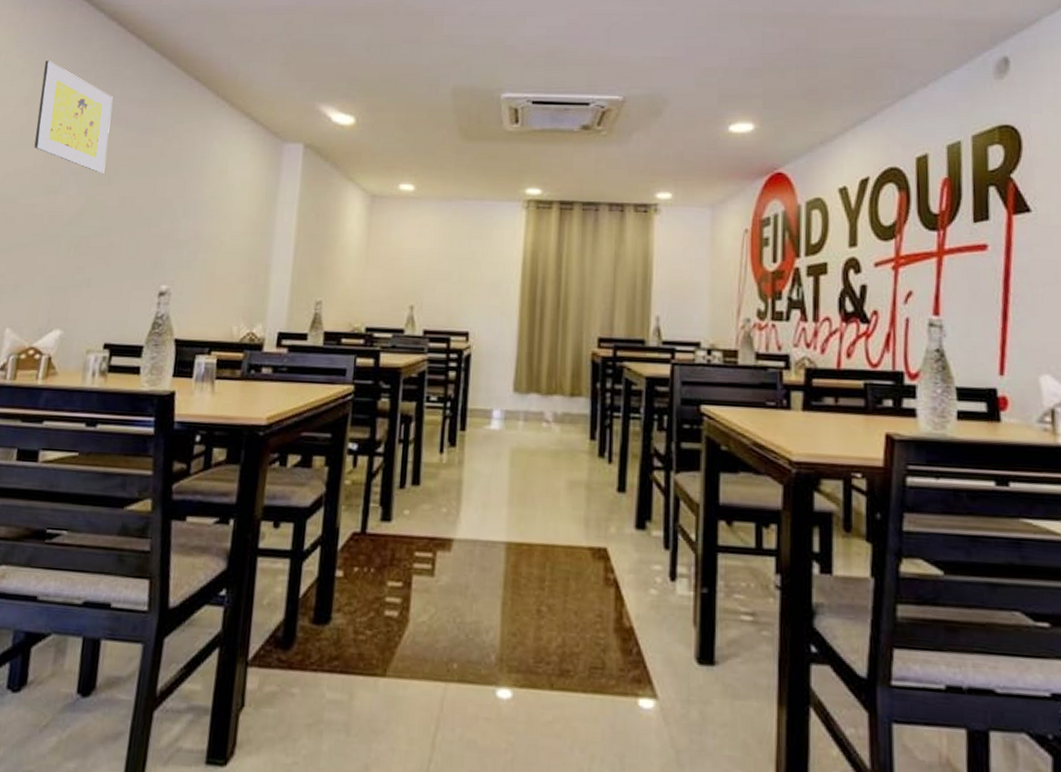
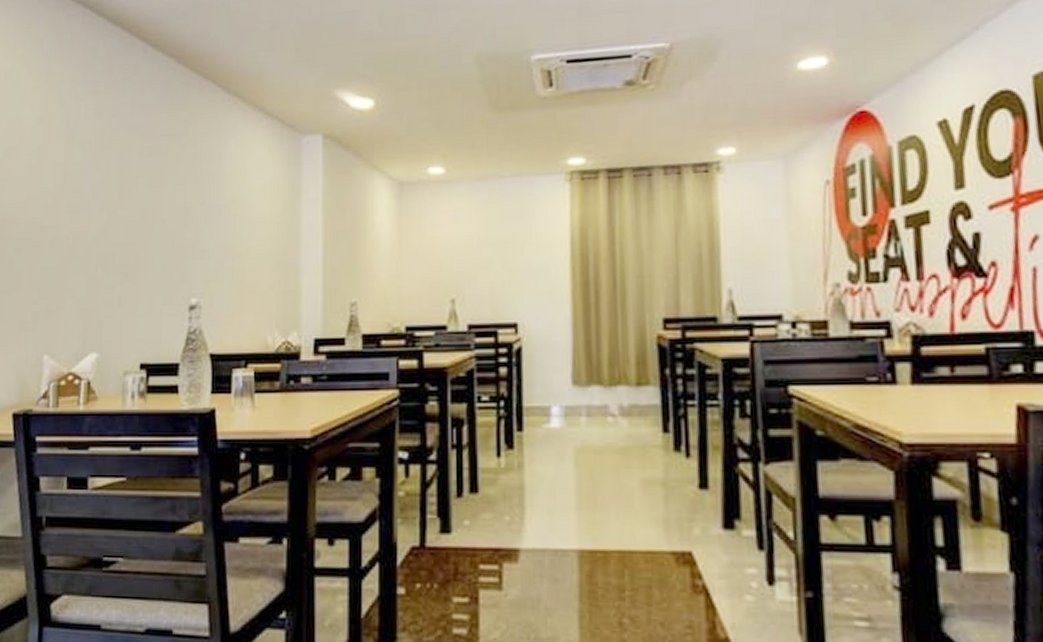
wall art: present [34,60,113,173] -> none [52,75,125,187]

